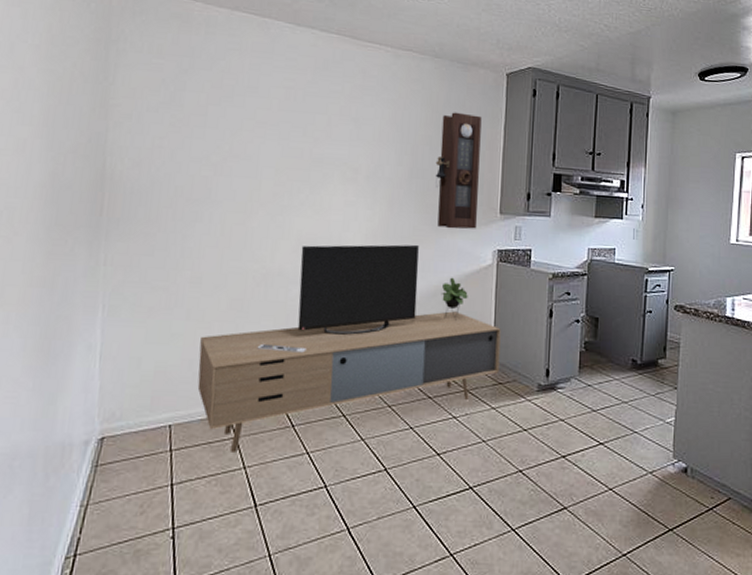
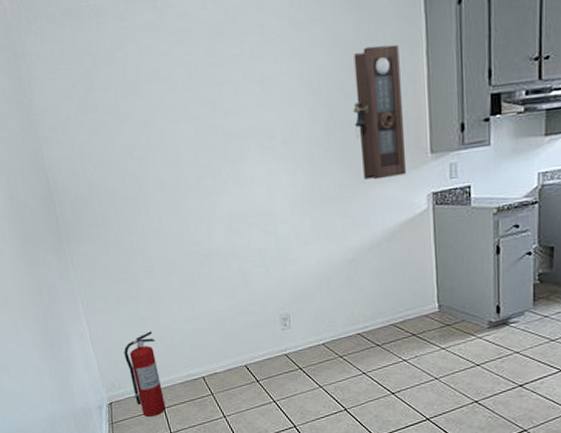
fire extinguisher: none [137,352,182,462] -> present [124,331,166,418]
media console: present [197,244,501,452] -> none [165,202,446,406]

